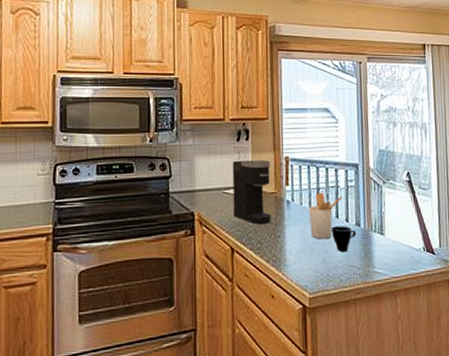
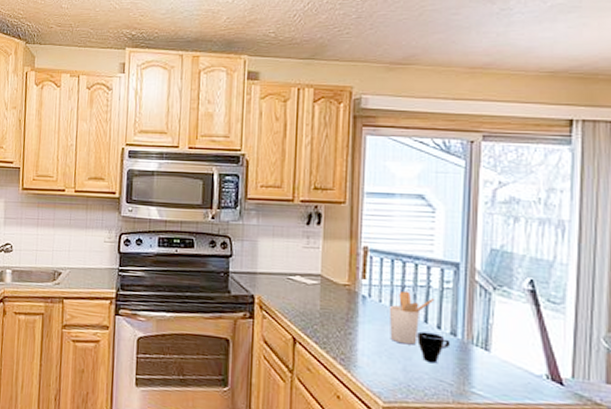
coffee maker: present [232,159,272,224] -> none [298,245,345,317]

